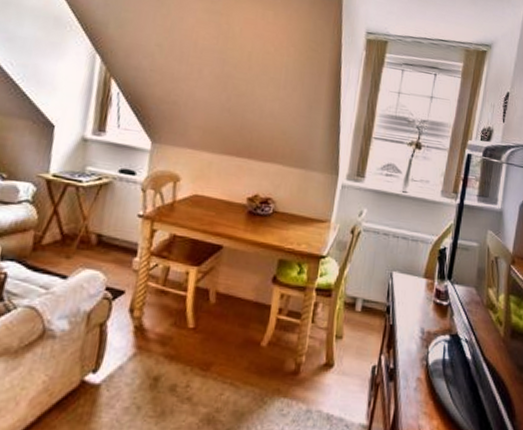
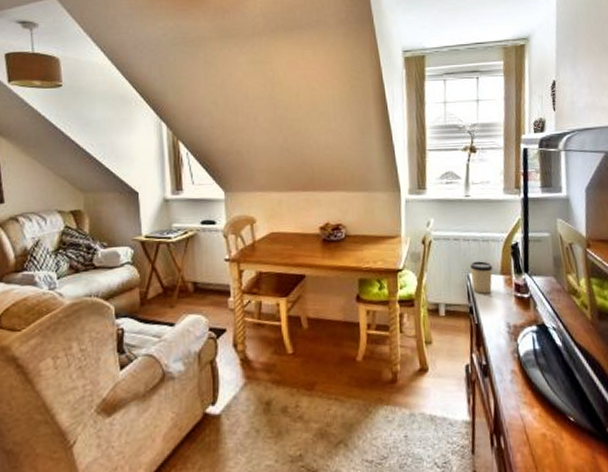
cup: none [393,260,417,295] -> present [470,261,493,294]

